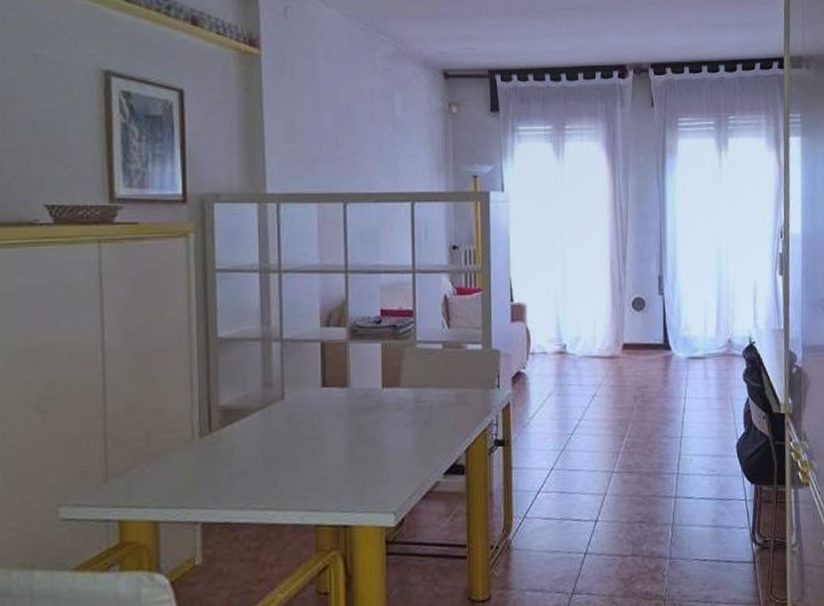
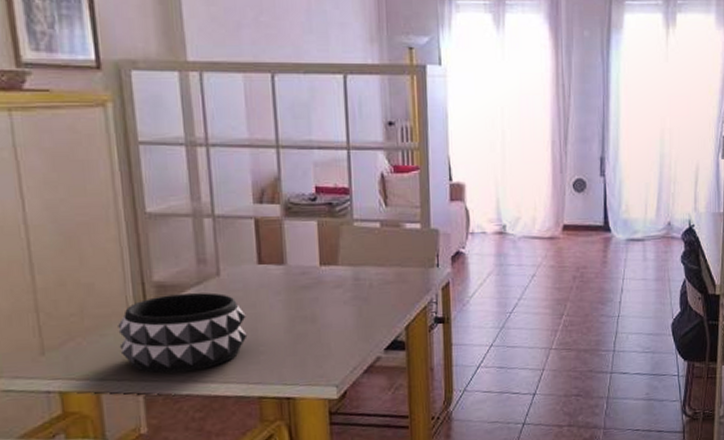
decorative bowl: none [181,416,308,501] -> present [117,292,248,374]

